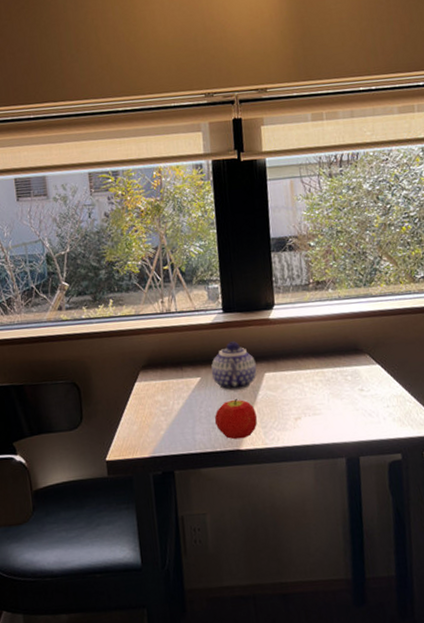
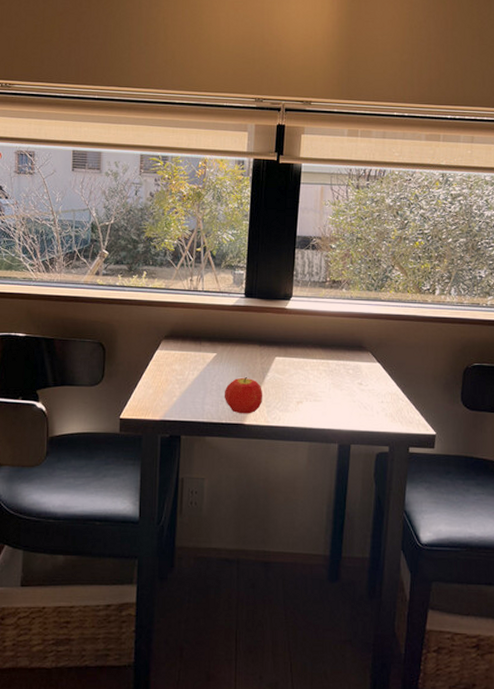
teapot: present [211,341,257,391] -> none [227,324,268,370]

